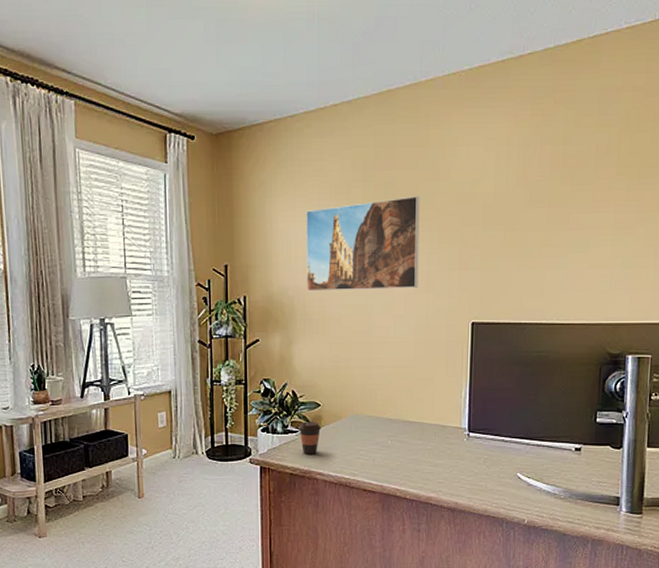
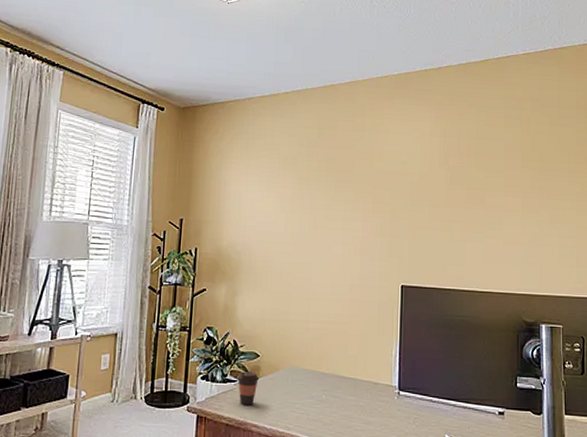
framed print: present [306,196,420,292] -> none [253,171,356,252]

